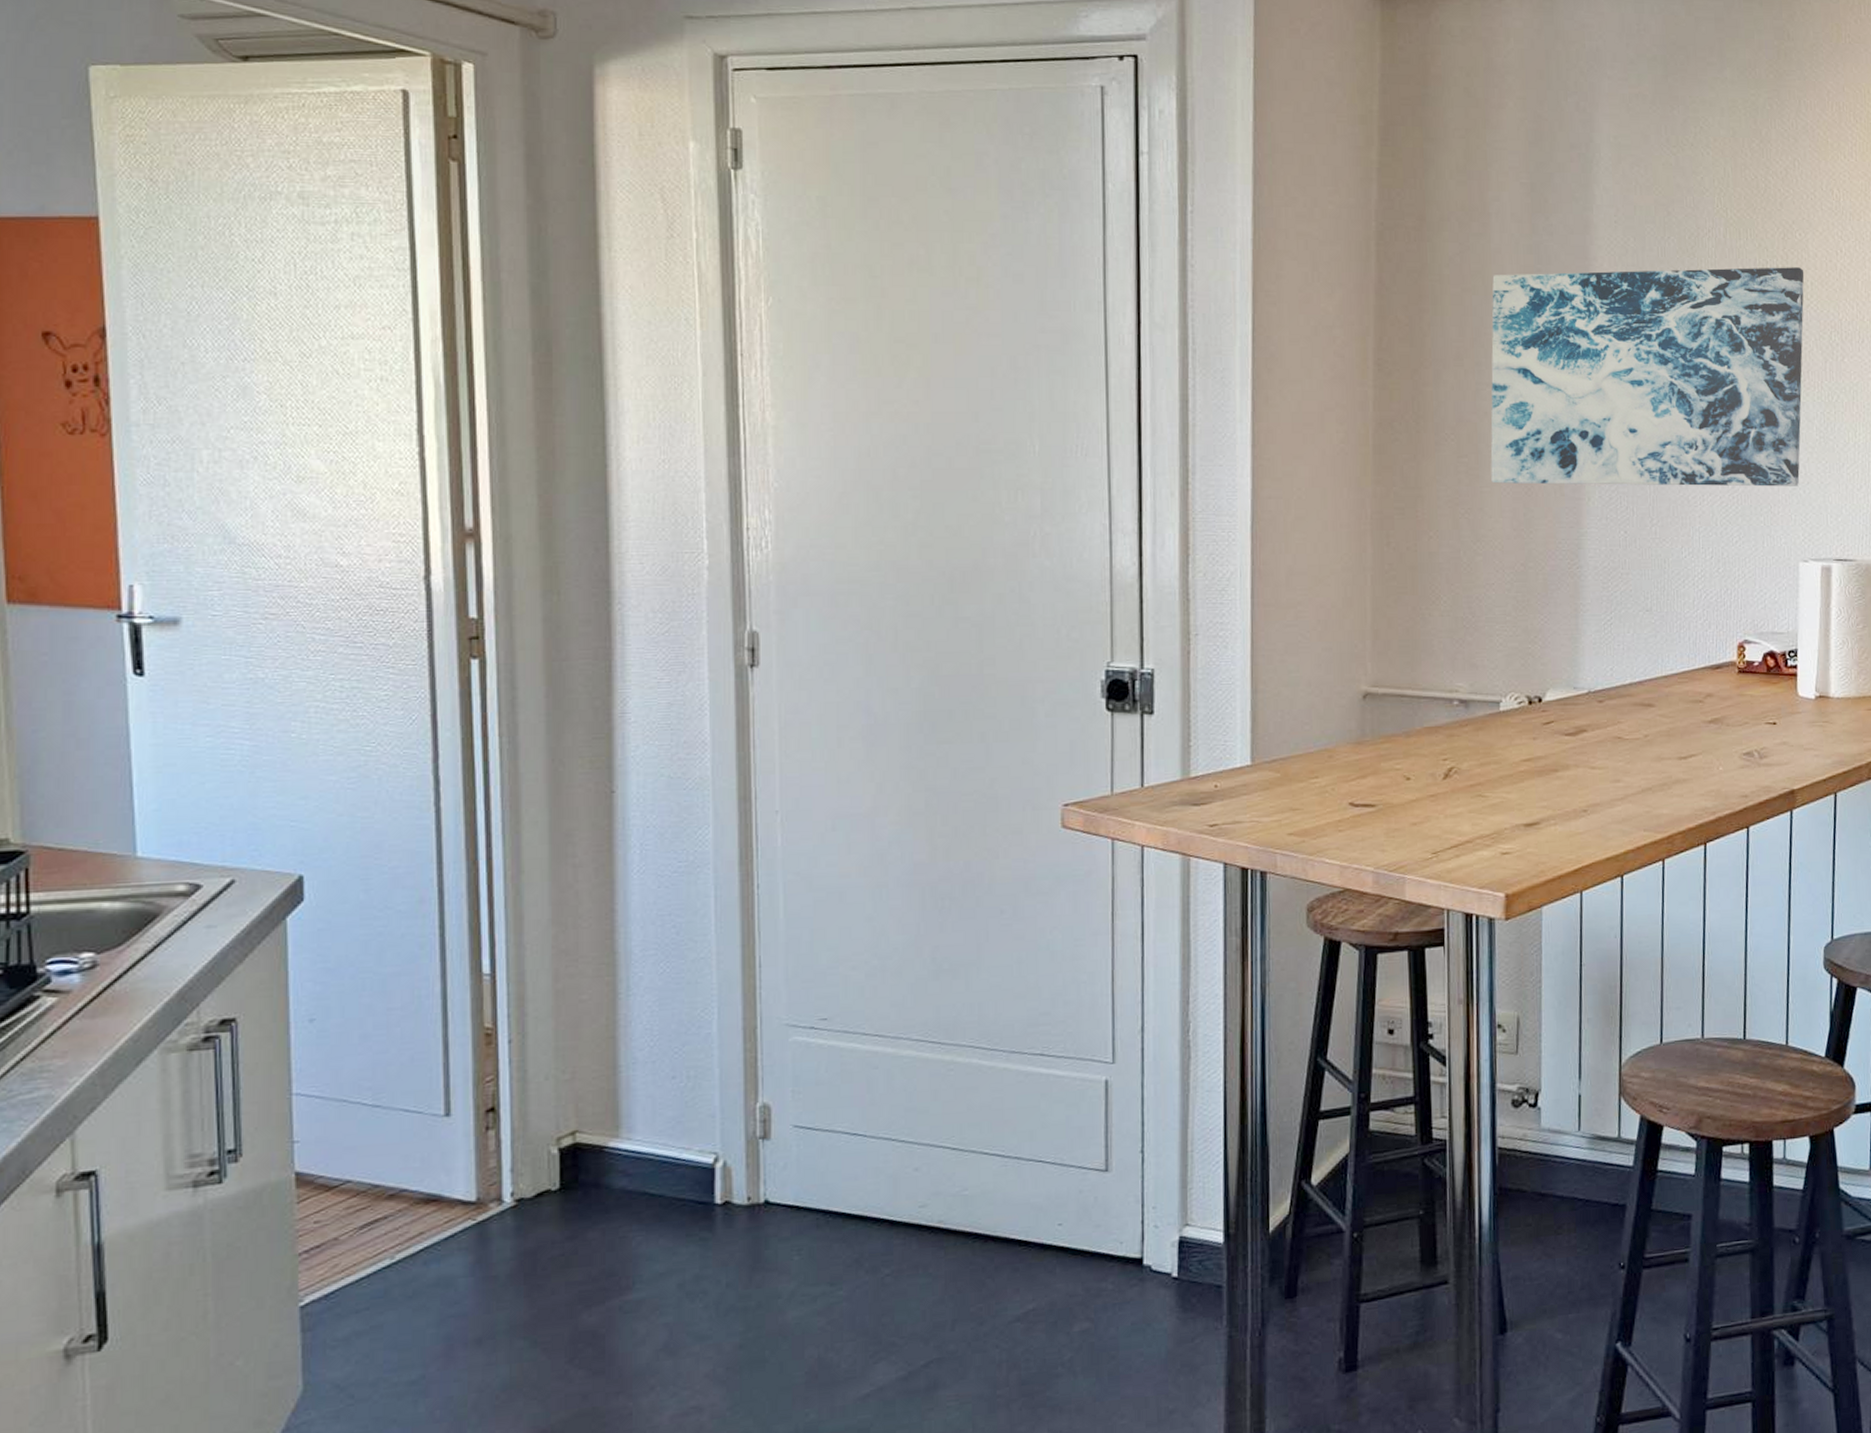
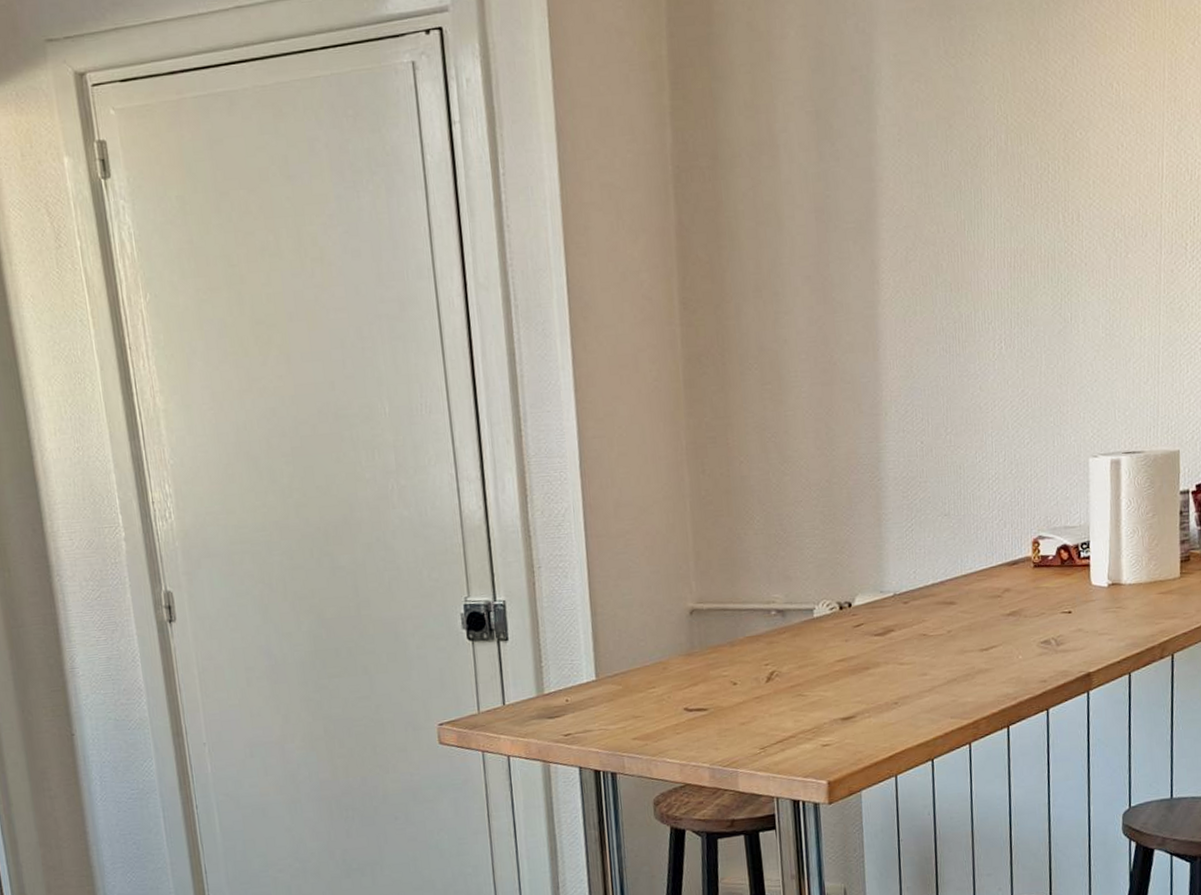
wall art: present [1490,267,1805,487] -> none [784,167,1087,407]

